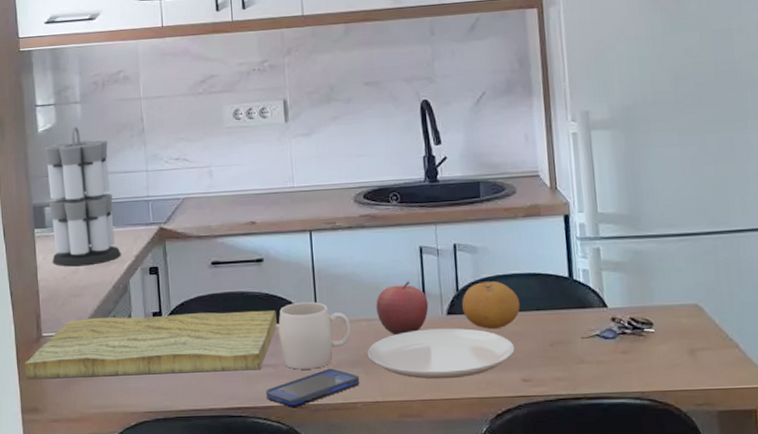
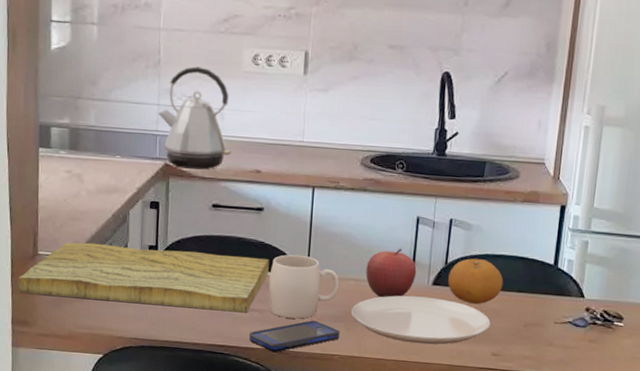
spice rack: present [44,126,121,267] -> none [54,48,124,191]
kettle: none [147,129,224,230] -> present [157,66,232,170]

